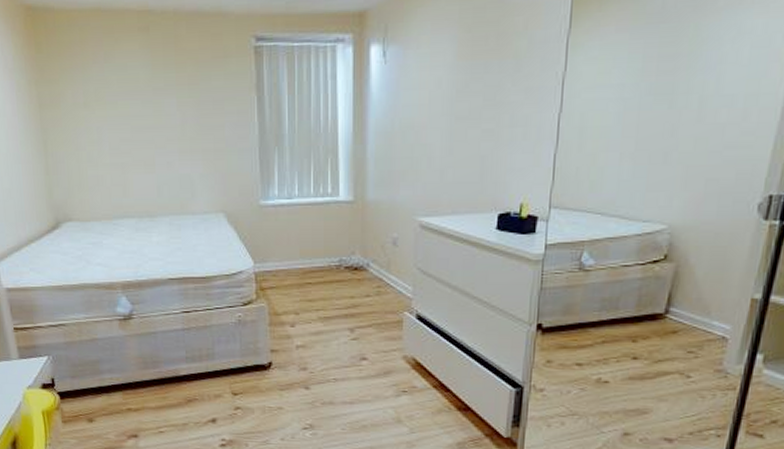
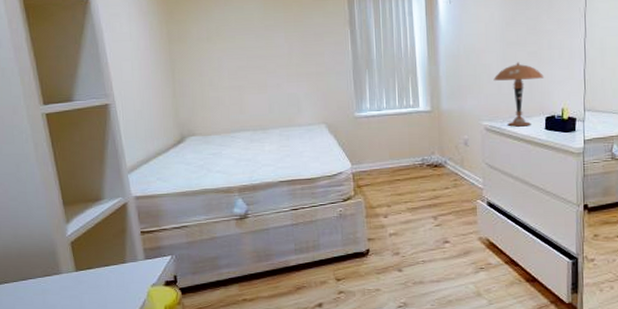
table lamp: none [435,142,500,225] -> present [493,62,544,127]

